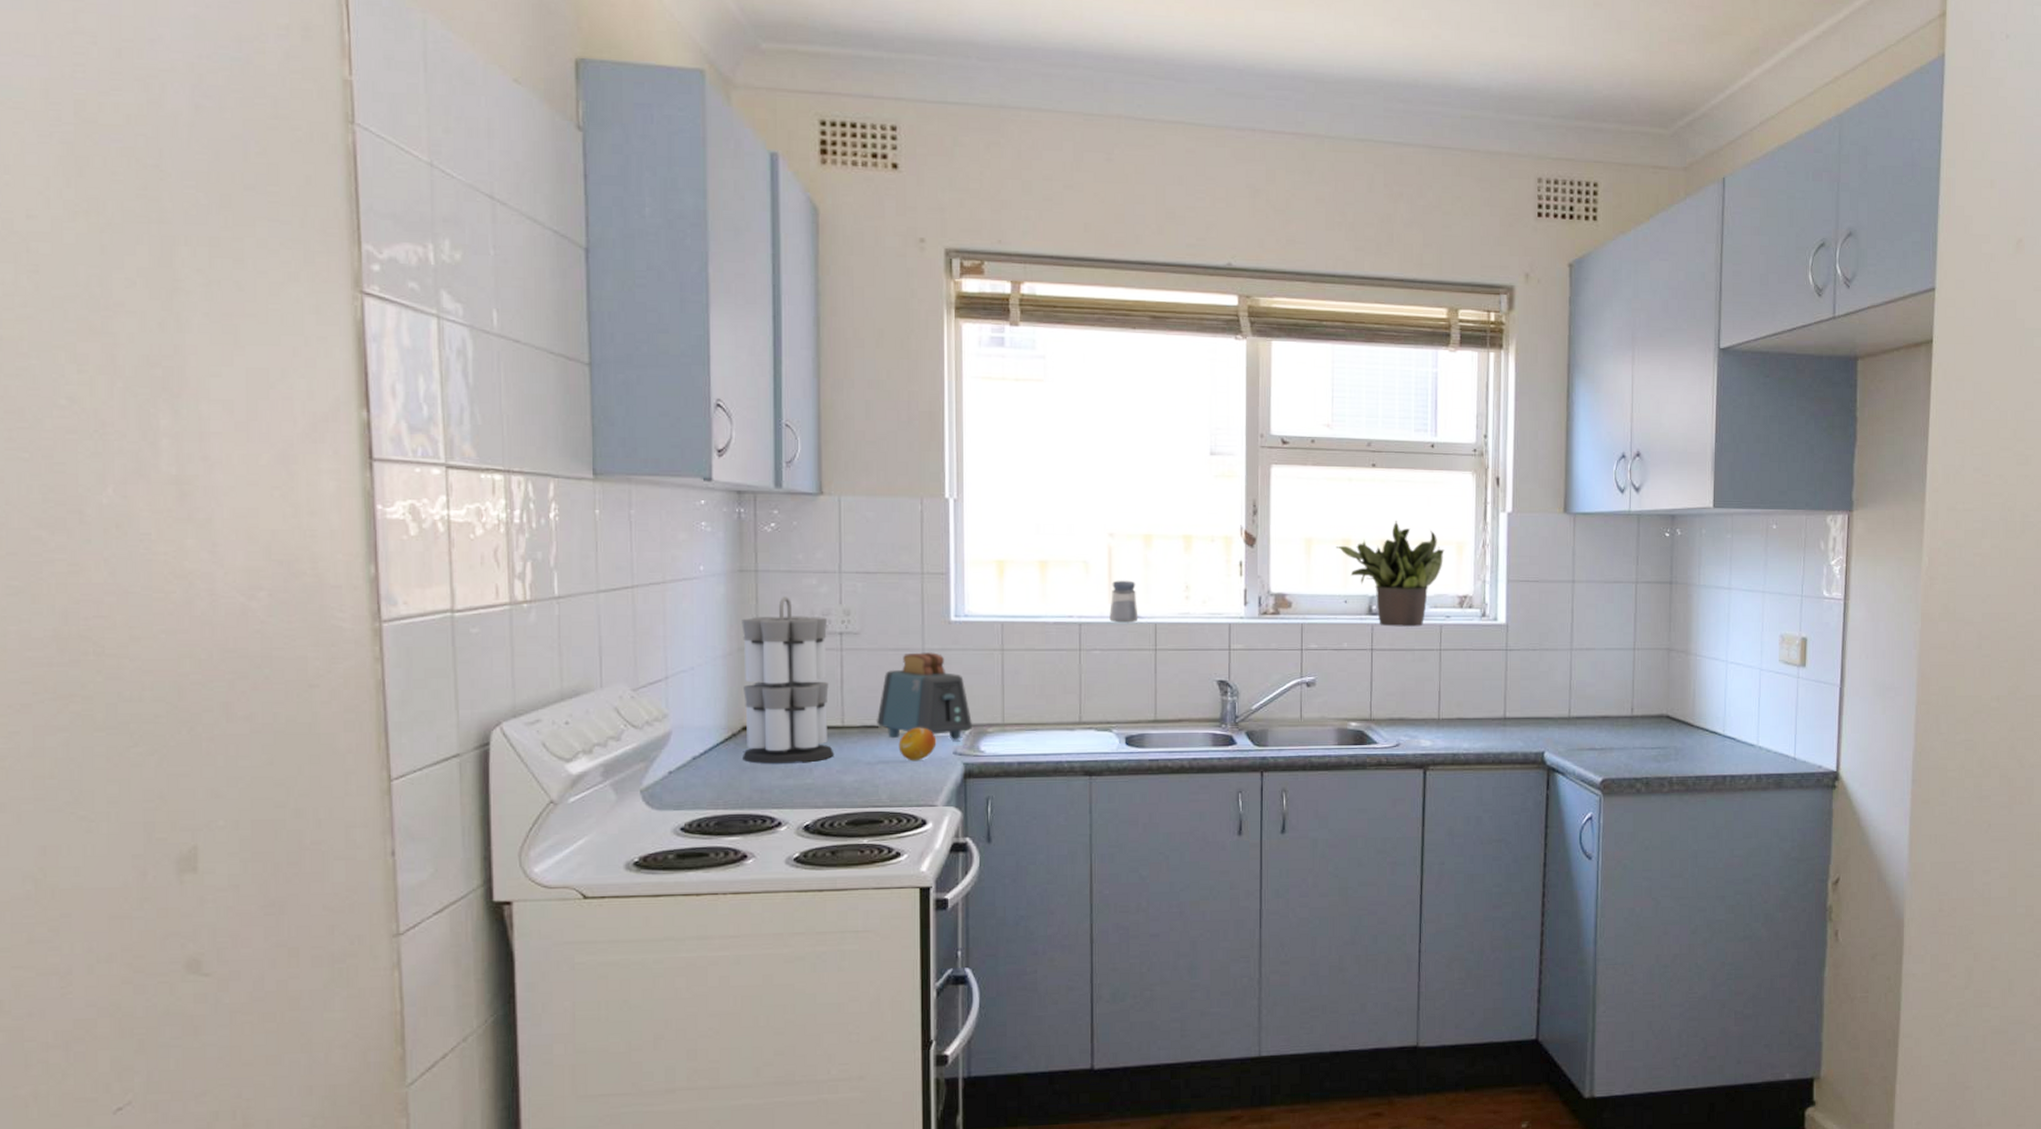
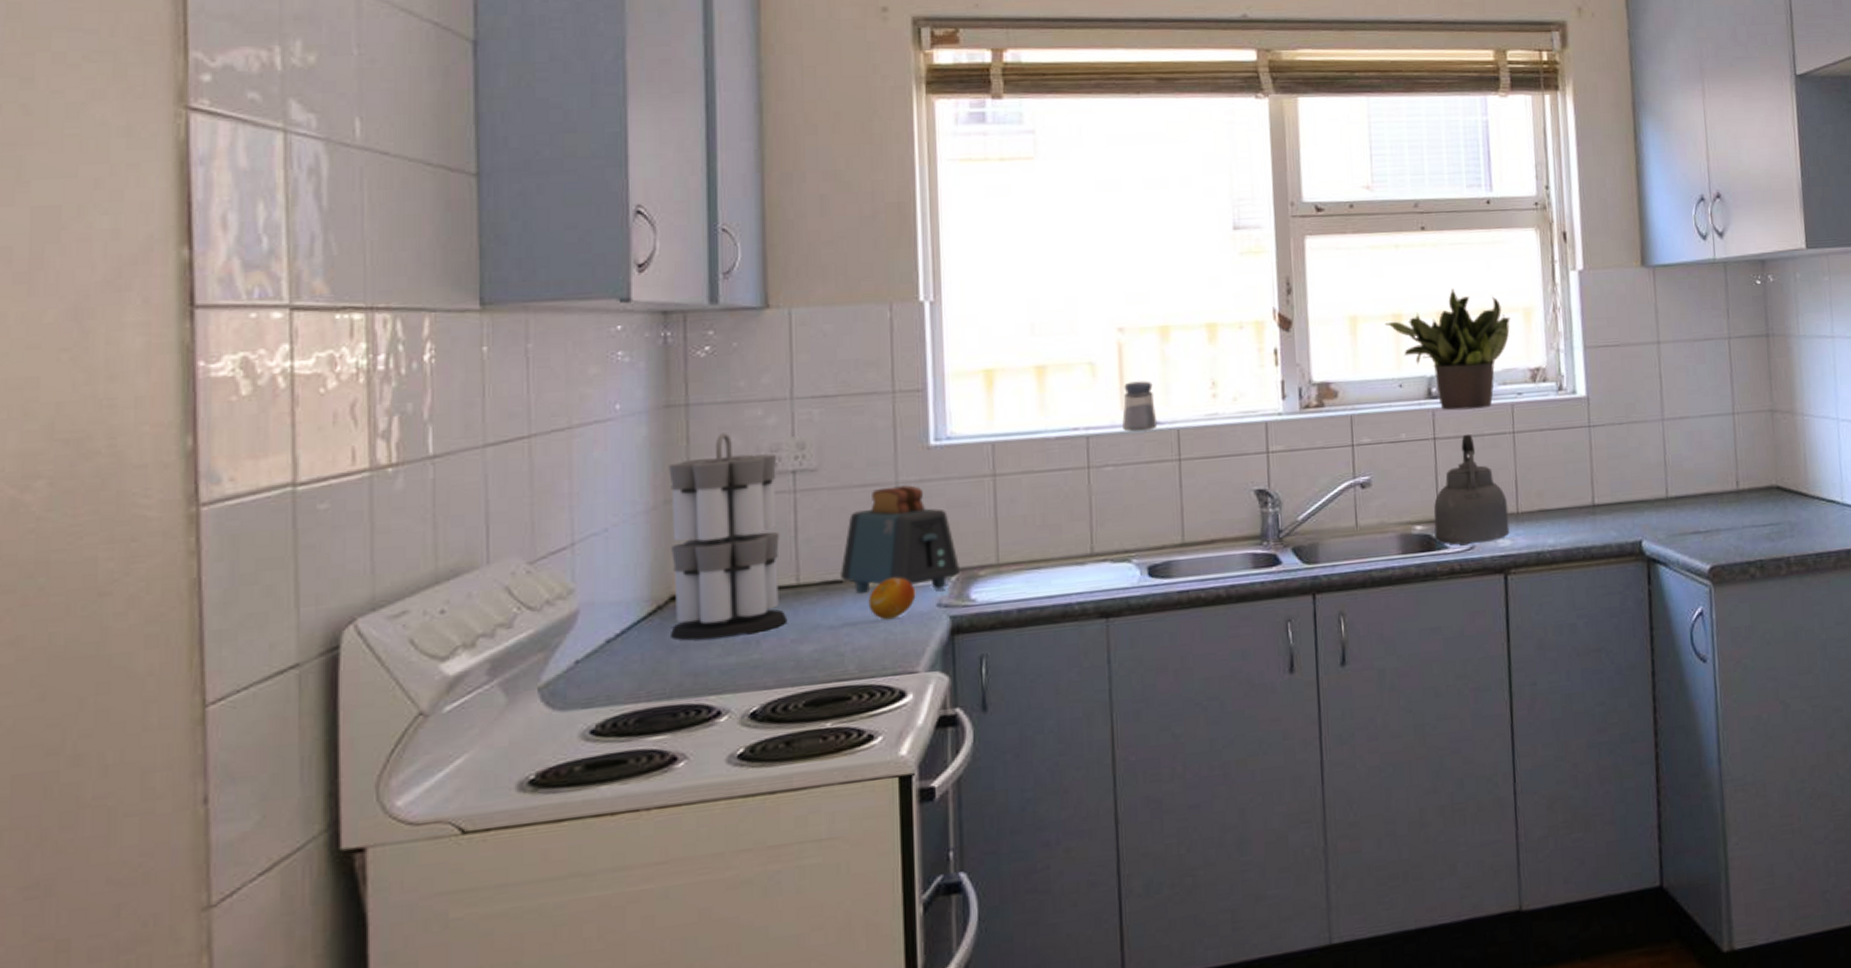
kettle: none [1367,647,1431,742] -> present [1433,433,1510,545]

